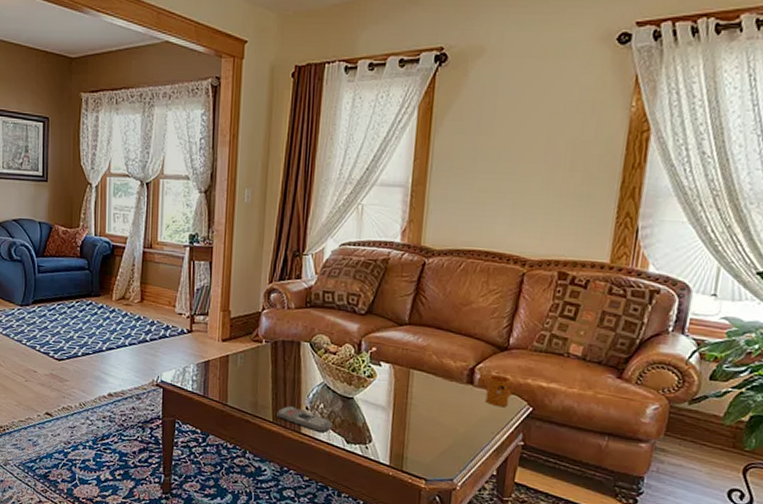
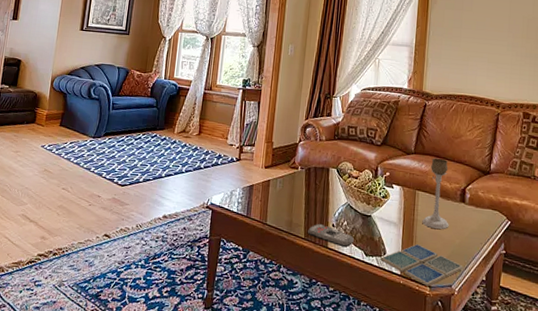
drink coaster: none [366,432,468,479] -> present [381,244,463,286]
candle holder: none [417,330,453,416] -> present [422,158,449,230]
mug: present [485,374,514,407] -> none [475,194,496,222]

